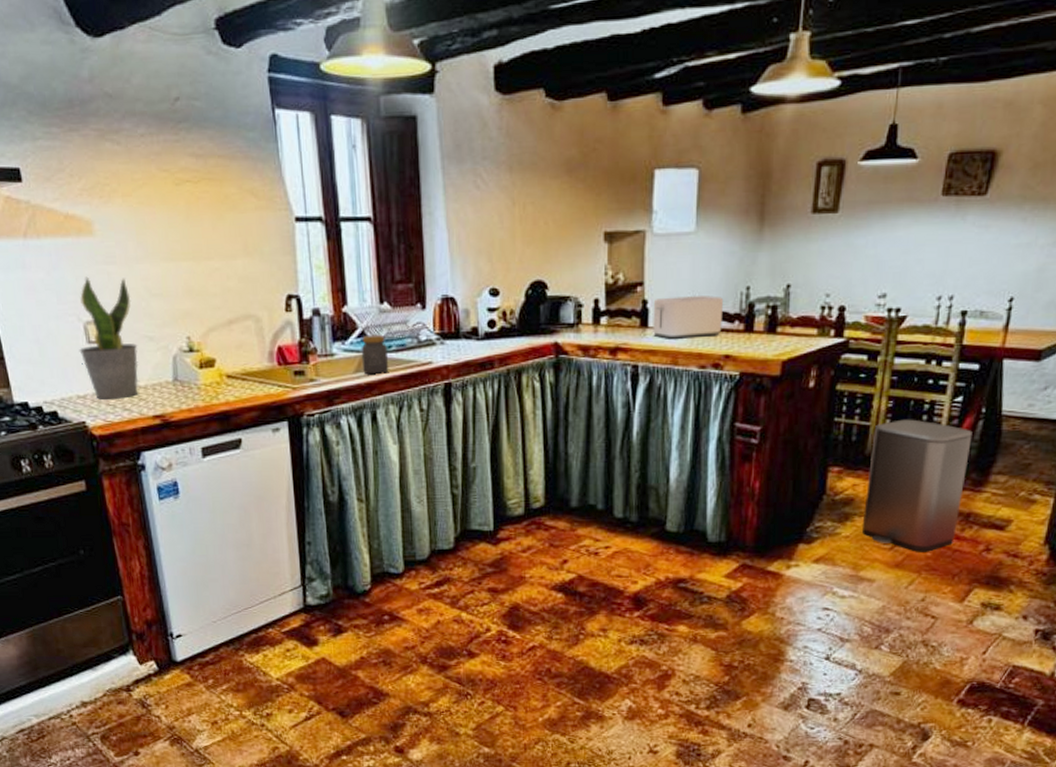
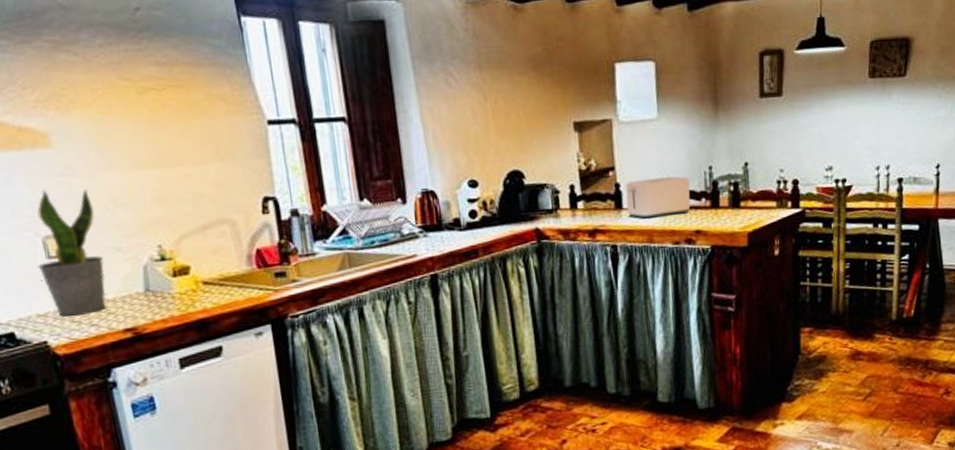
jar: present [361,334,389,375] -> none [343,230,374,272]
pedal bin: present [862,419,972,552] -> none [836,278,921,401]

